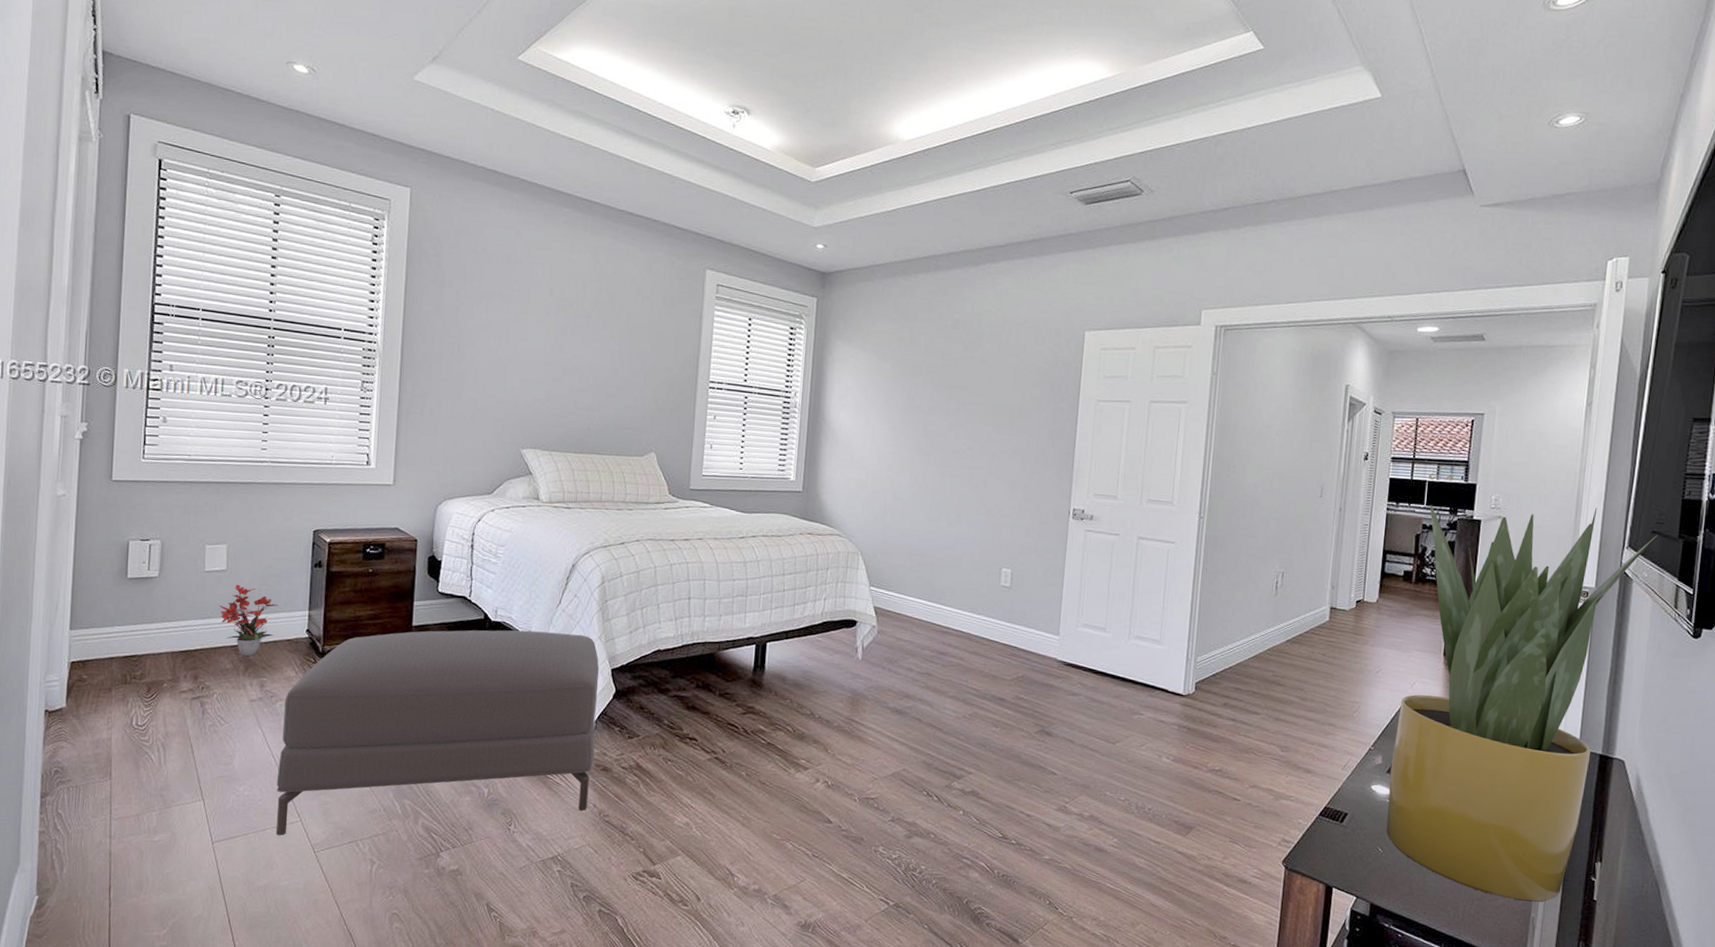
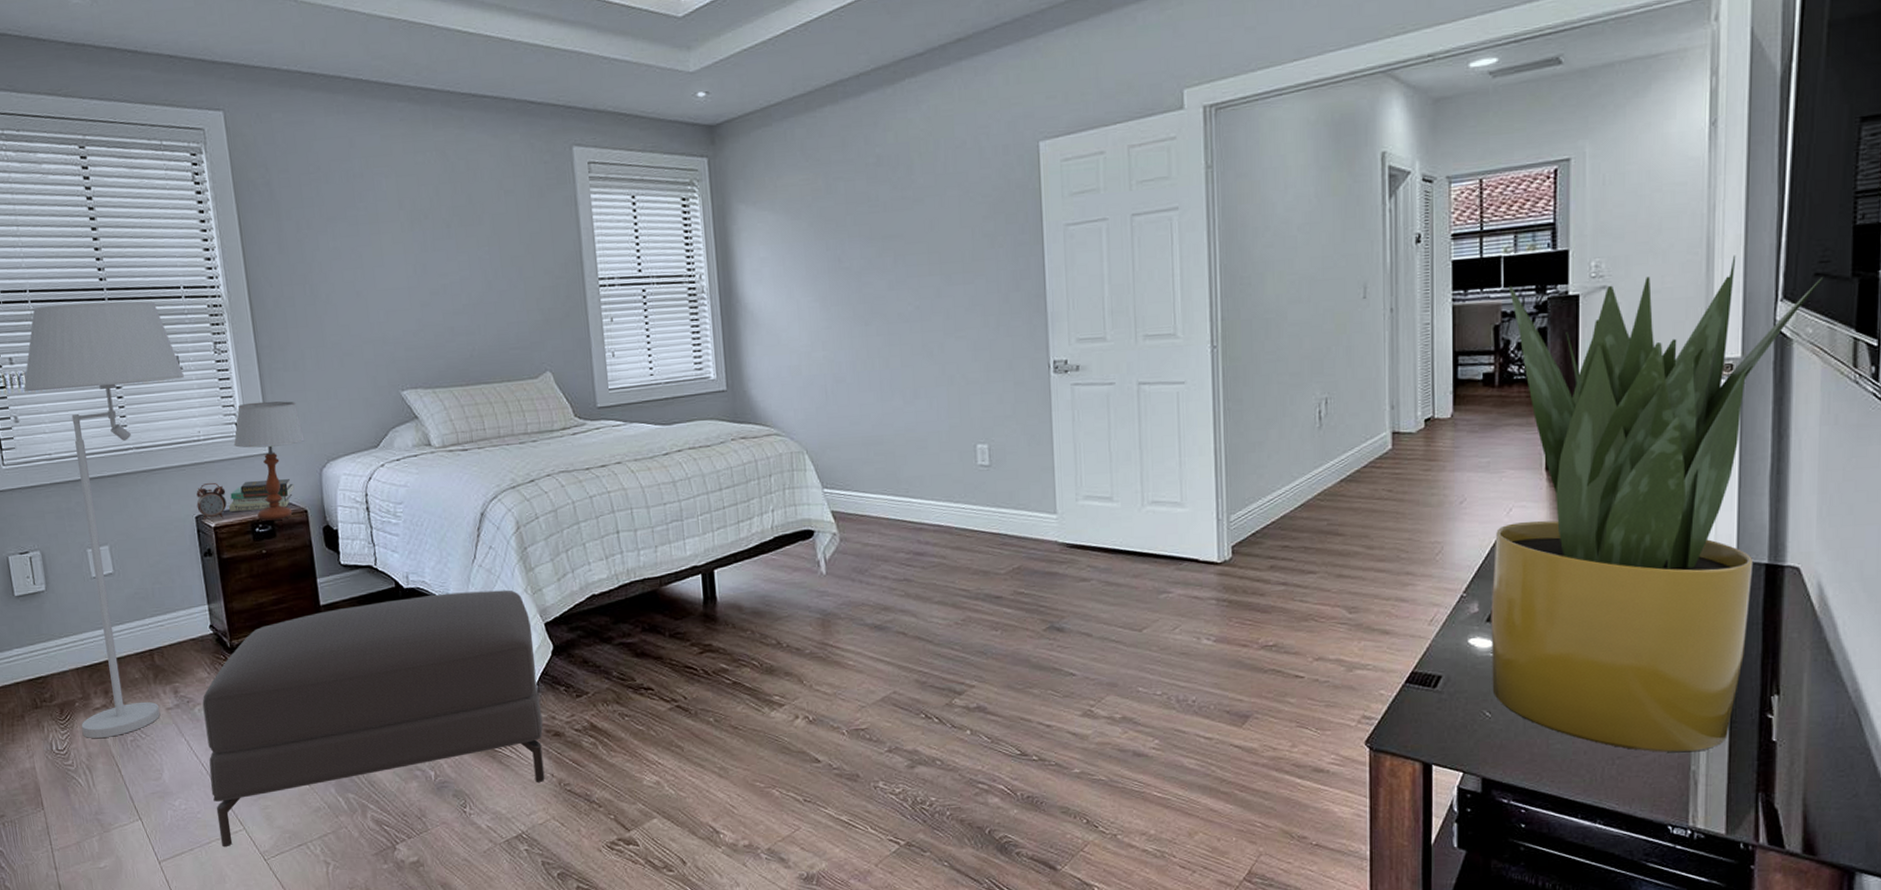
floor lamp: none [164,325,329,720] -> present [23,301,184,739]
potted flower: present [219,584,278,657] -> none [114,586,177,663]
alarm clock: none [317,502,346,535] -> present [196,482,227,520]
books: none [345,506,410,535] -> present [228,479,295,512]
table lamp: none [361,438,428,545] -> present [233,401,305,521]

